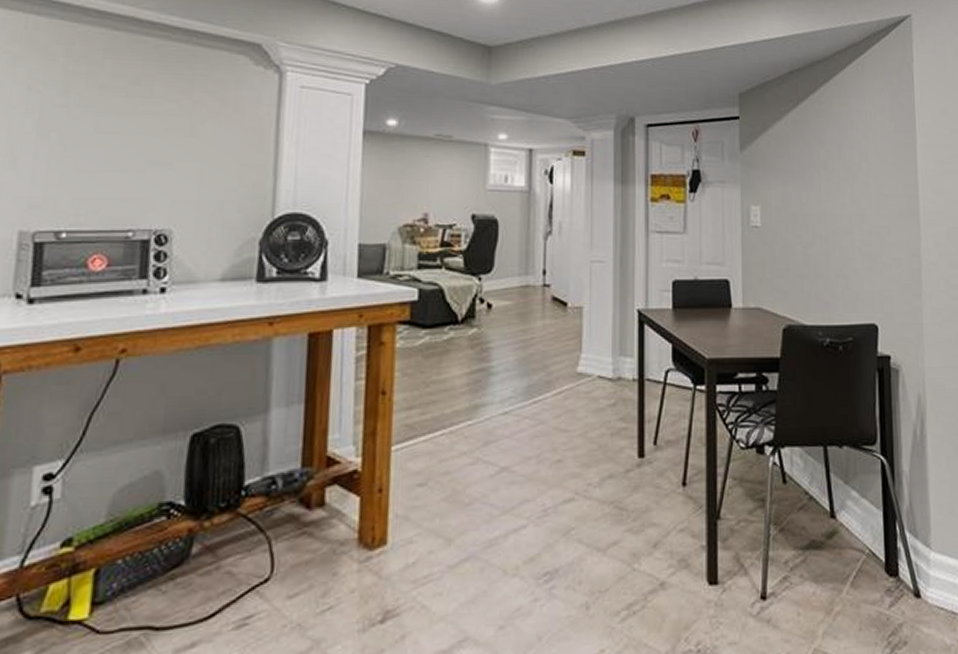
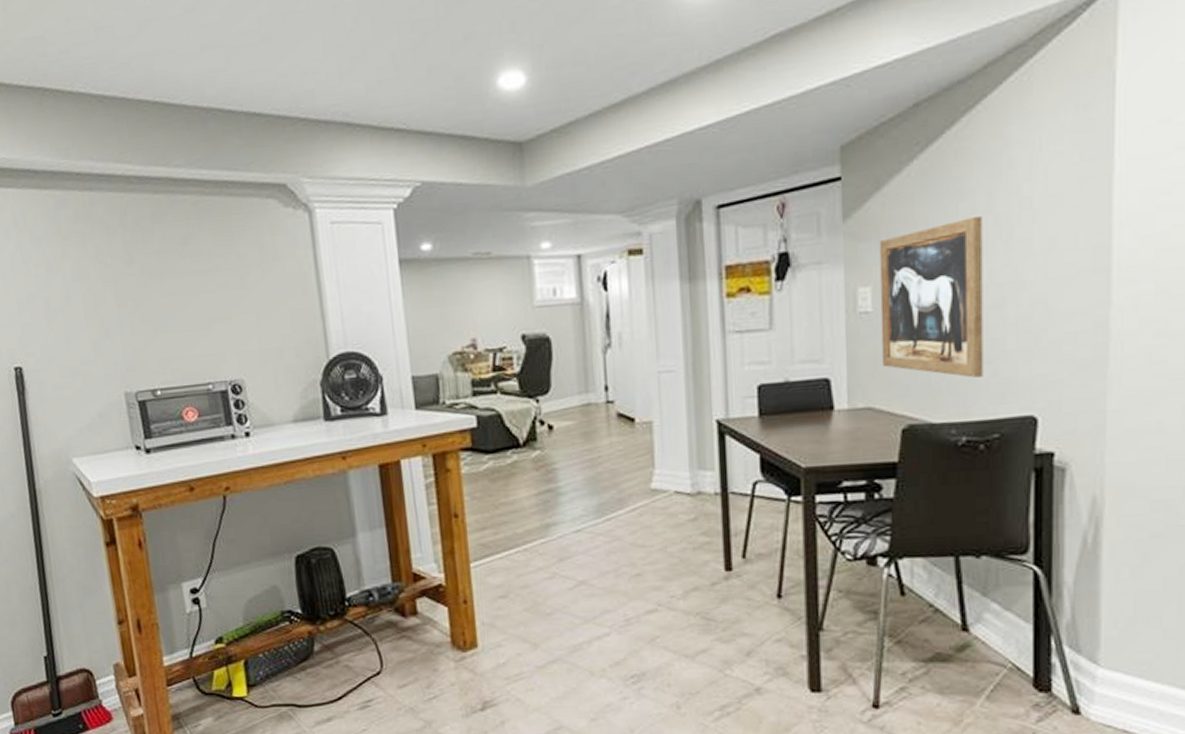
wall art: none [766,161,840,289] -> present [879,216,984,378]

